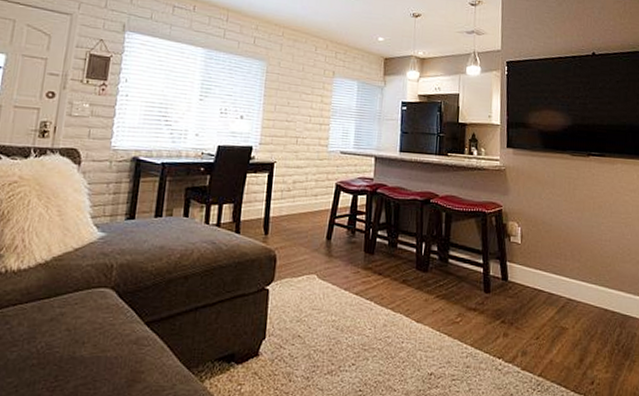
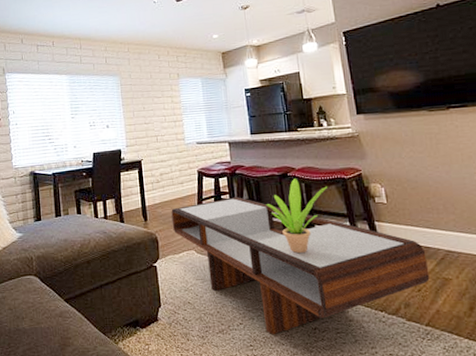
coffee table: none [296,218,549,378] -> present [171,197,430,334]
potted plant: none [403,207,467,288] -> present [266,179,327,253]

